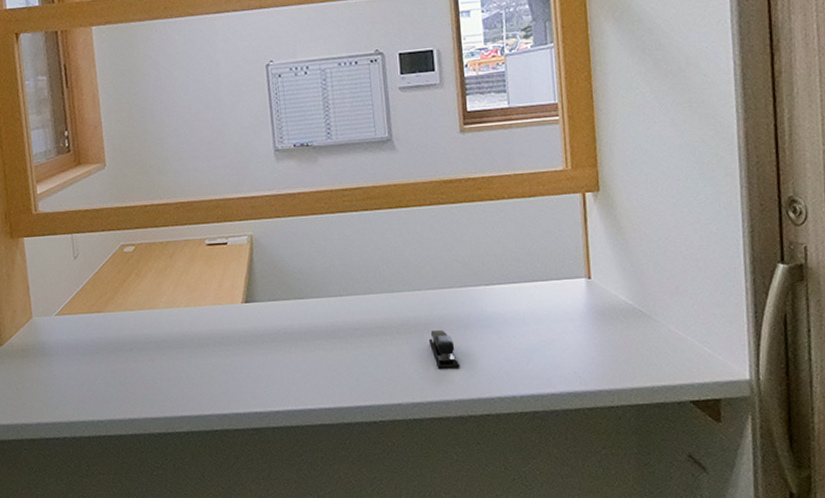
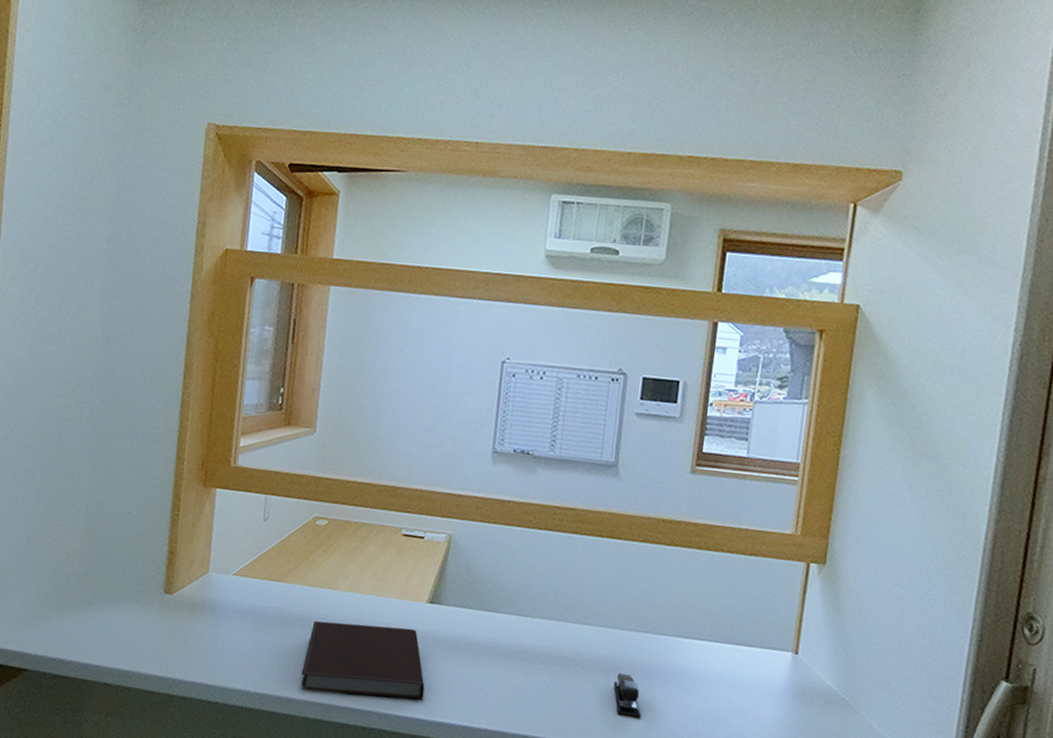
notebook: none [138,330,257,408] -> present [301,621,425,701]

